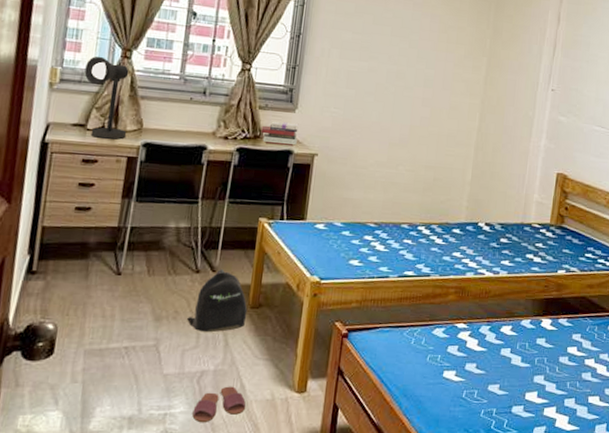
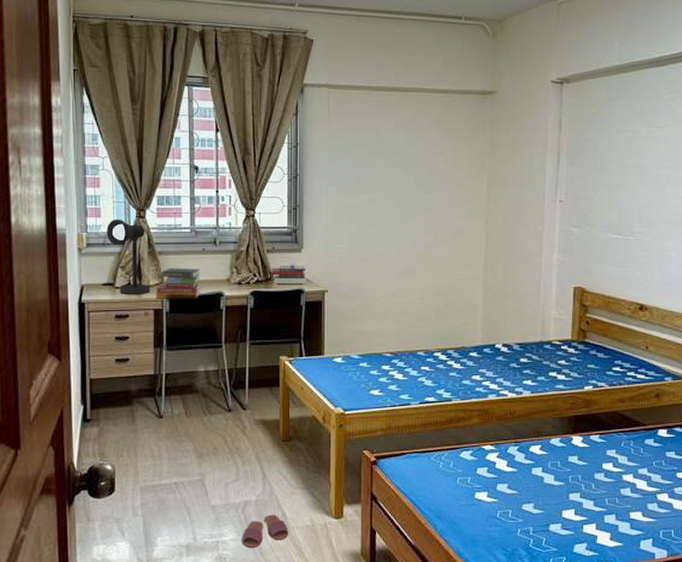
books: none [131,114,185,150] -> present [155,268,200,299]
backpack: present [186,269,248,332] -> none [225,407,280,465]

